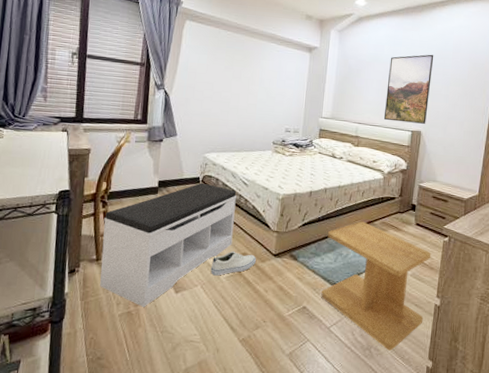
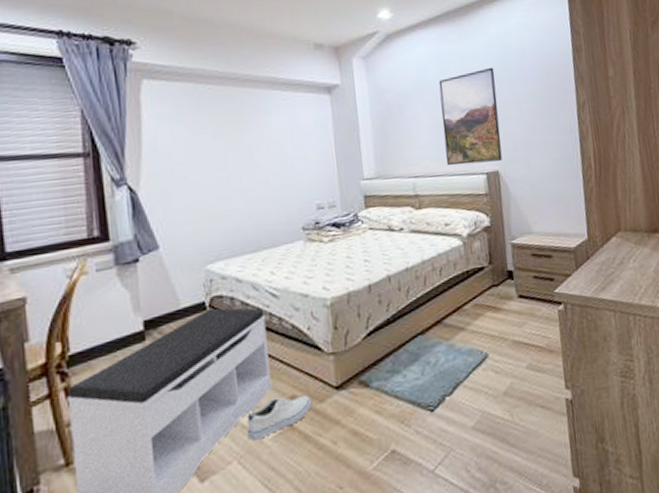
side table: present [321,221,431,351] -> none [403,309,556,480]

